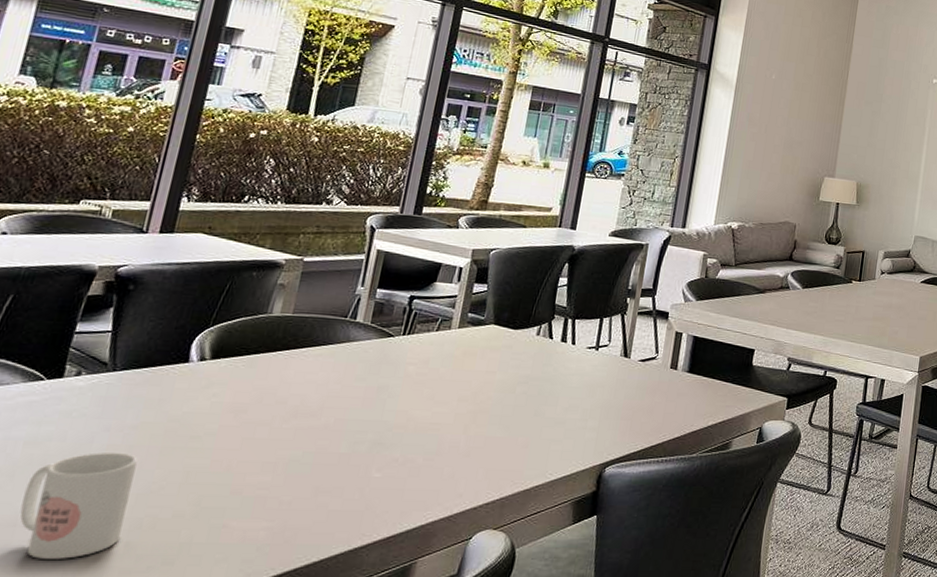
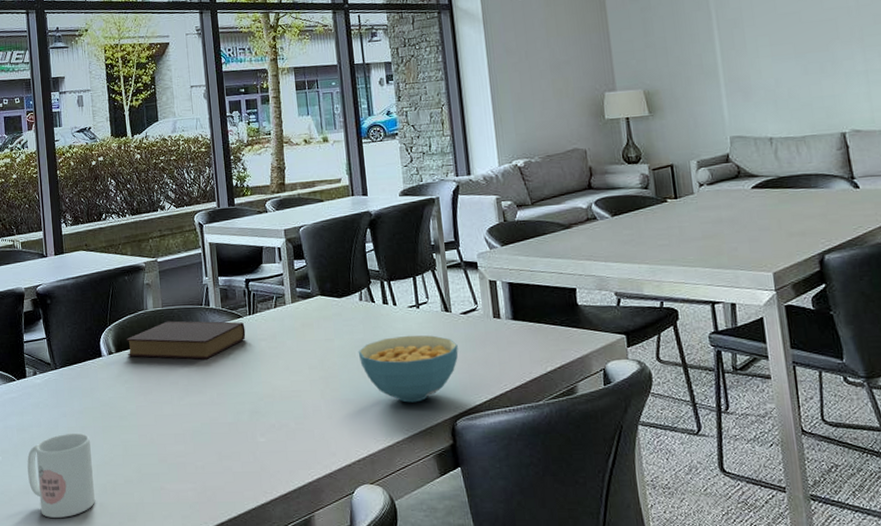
book: none [226,330,394,379] -> present [126,321,246,360]
cereal bowl: none [518,376,628,446] -> present [358,335,458,403]

